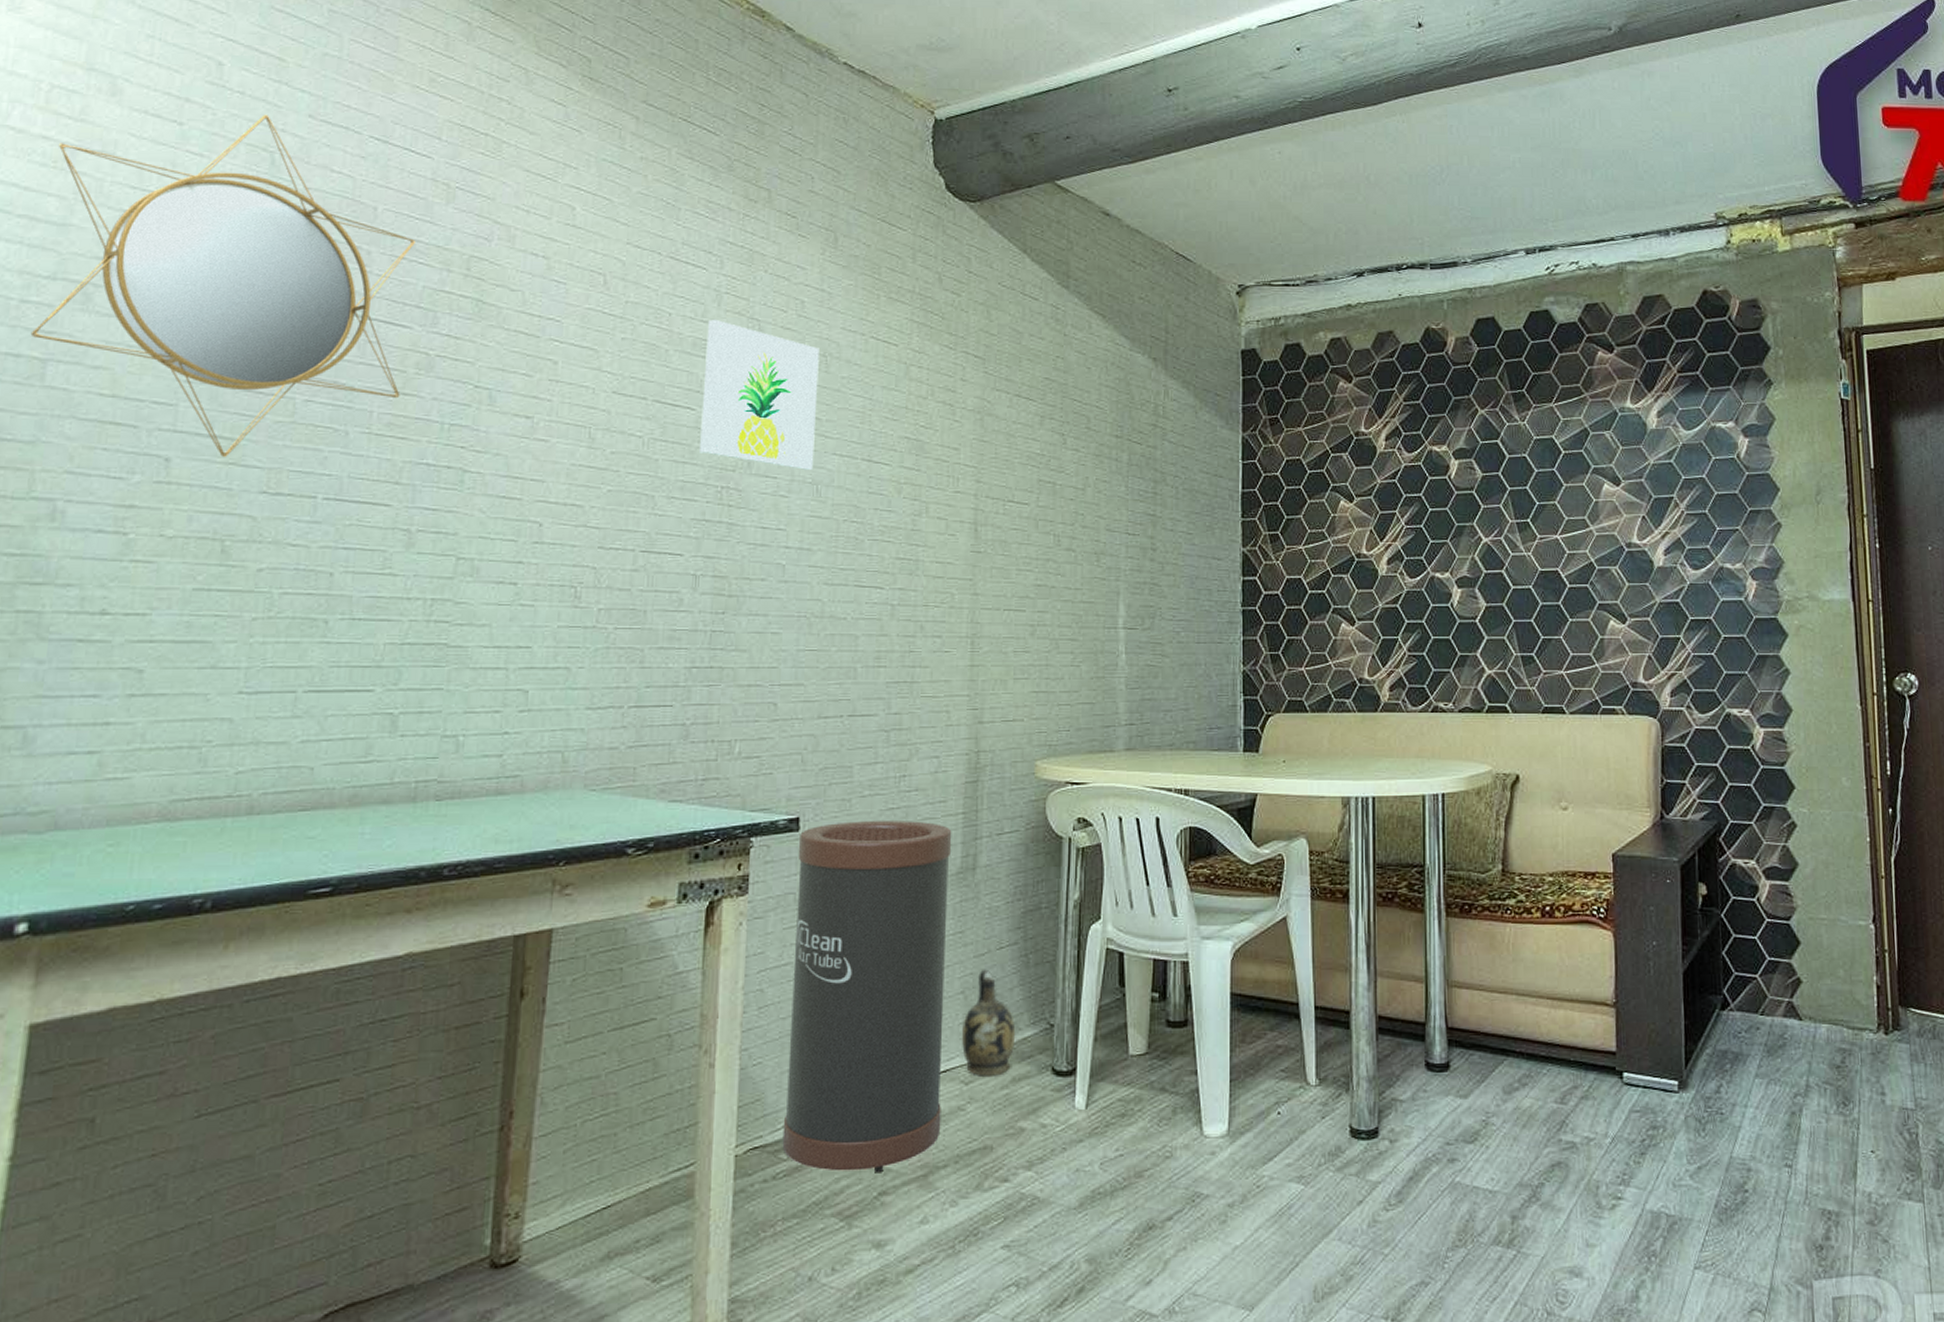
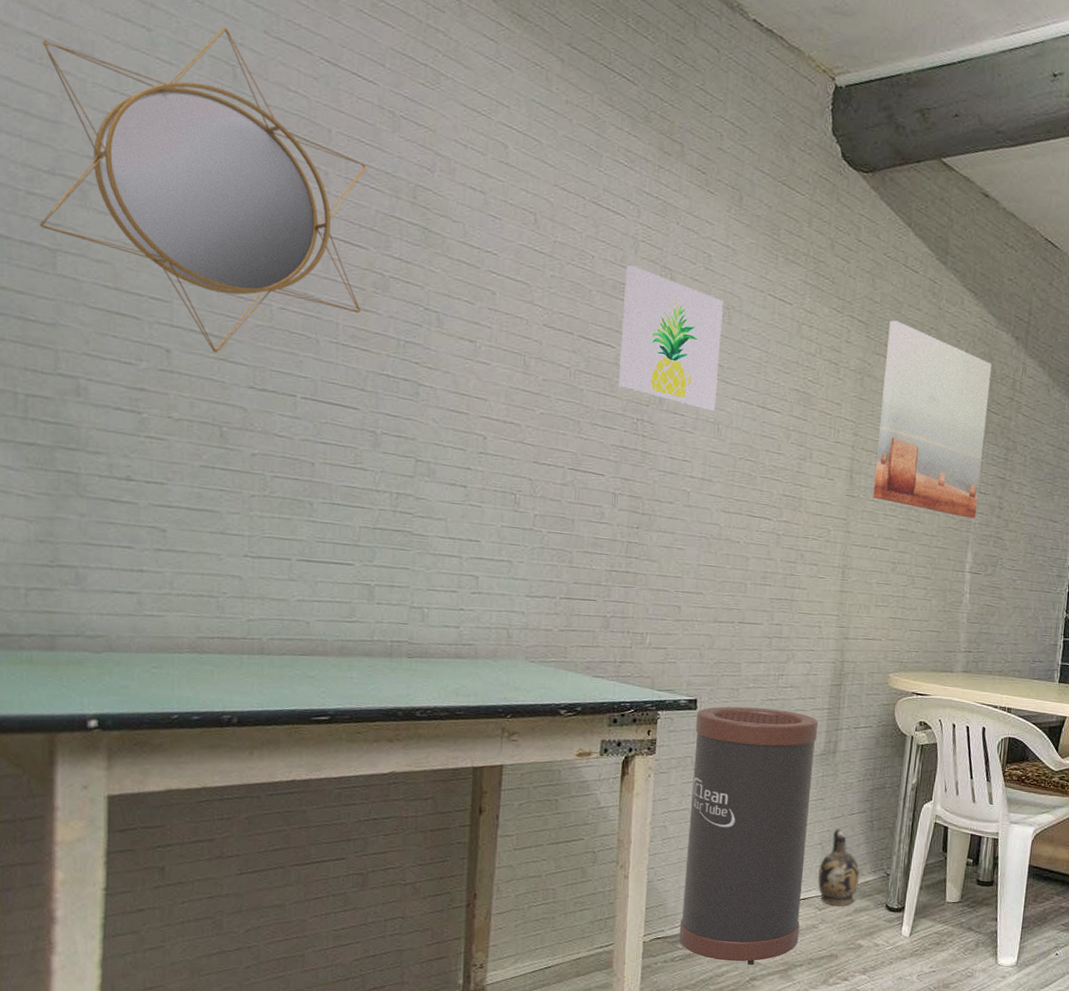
wall art: none [1003,352,1129,565] -> present [873,320,992,519]

